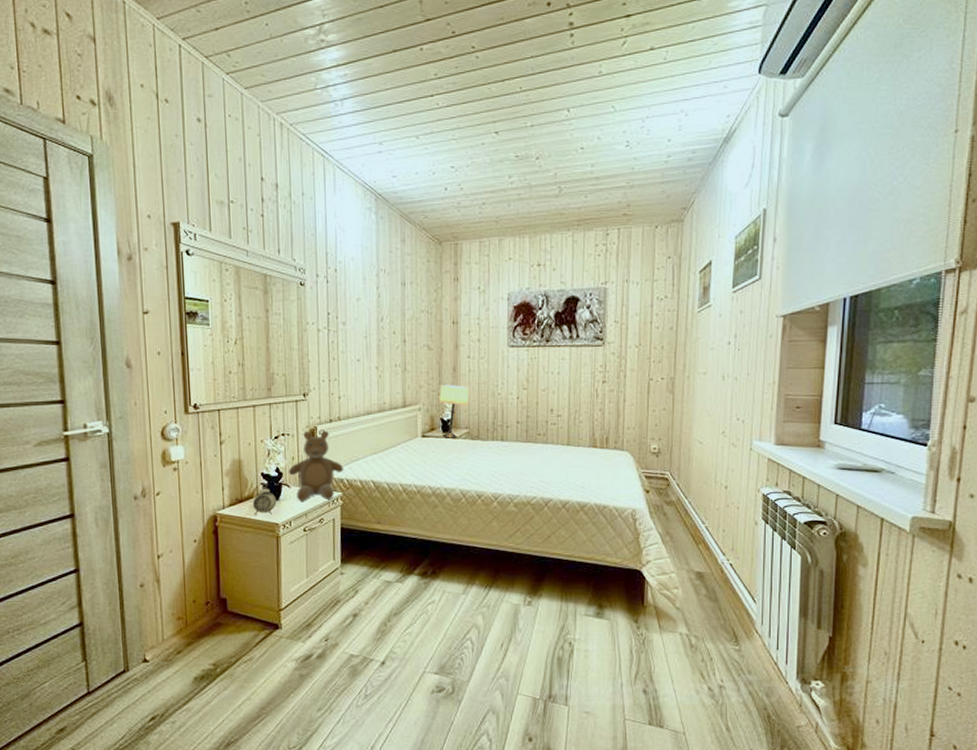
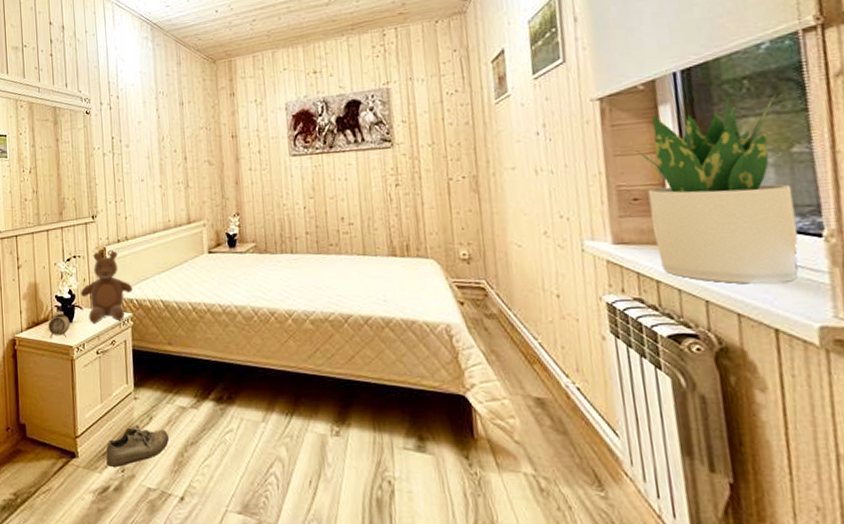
shoe: none [310,597,373,637] -> present [106,424,169,467]
table lamp: present [439,384,469,440] -> none [223,198,254,254]
planter: none [805,323,917,483] -> present [636,92,798,285]

